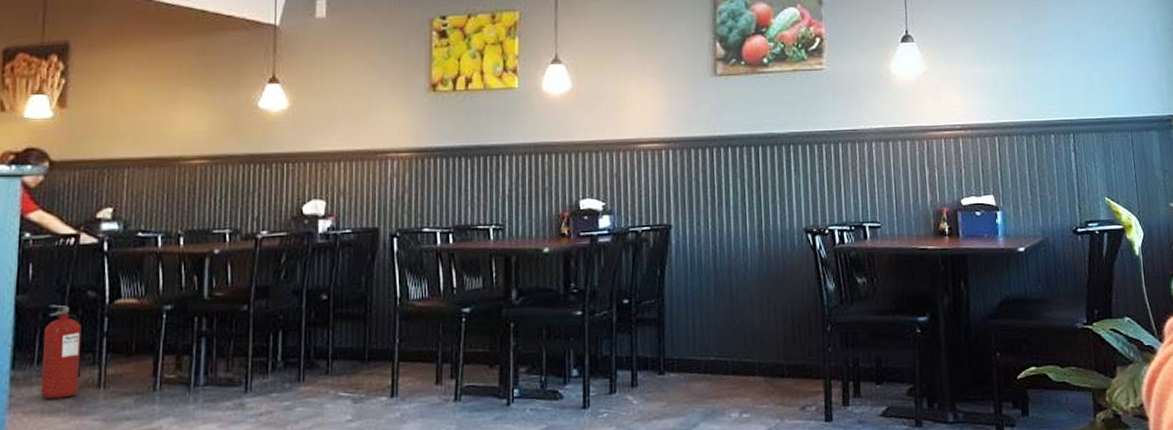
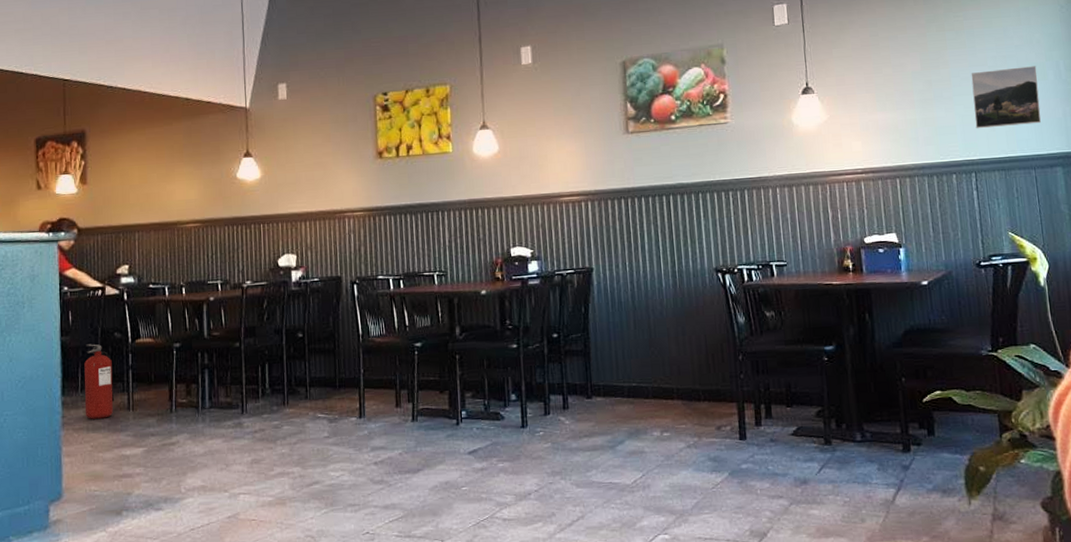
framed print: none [1070,25,1138,88] -> present [971,66,1041,129]

